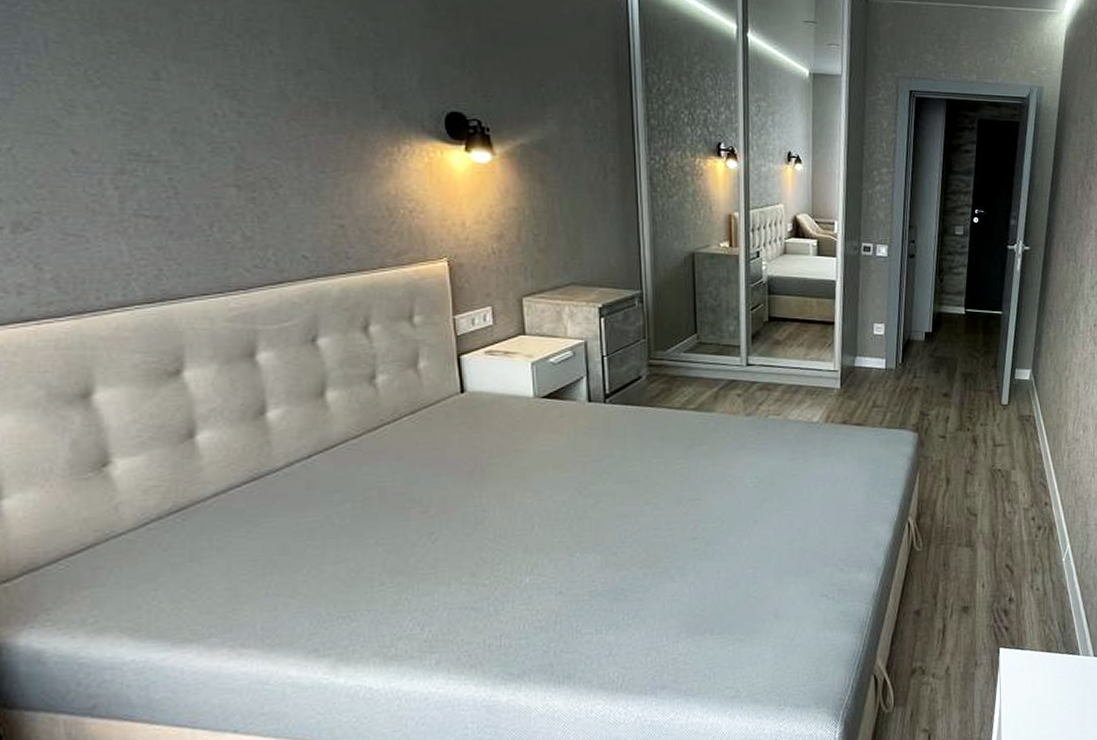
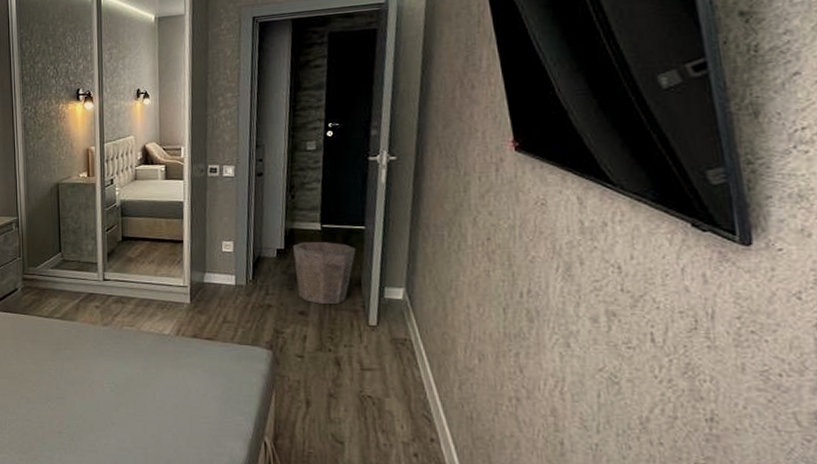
waste bin: none [940,325,994,386] -> present [293,241,356,304]

